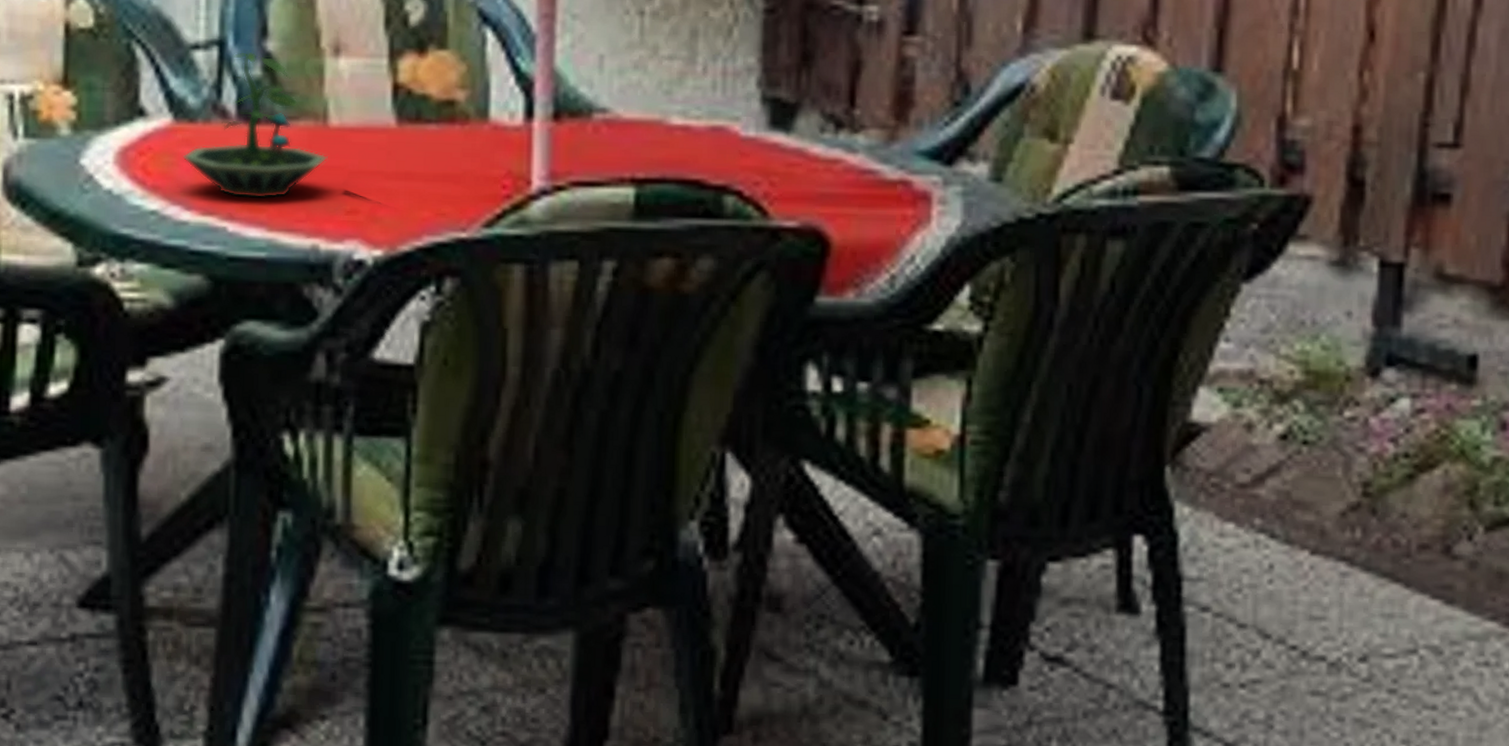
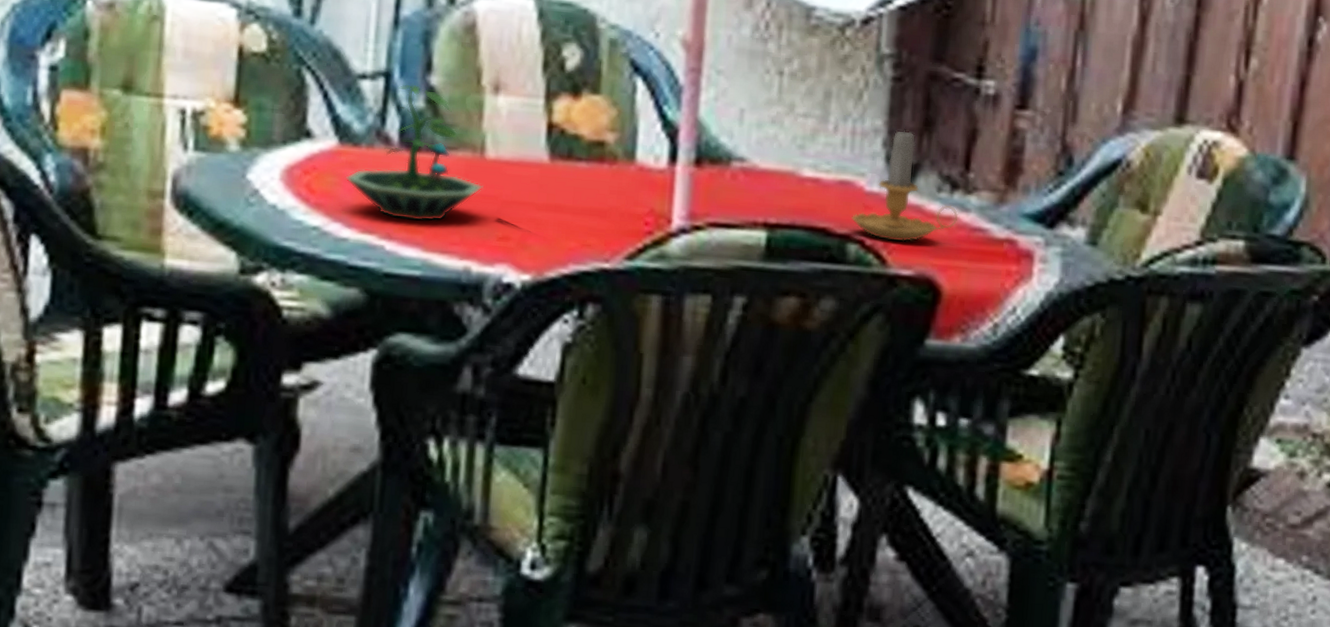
candle: none [726,64,845,190] -> present [851,128,959,242]

